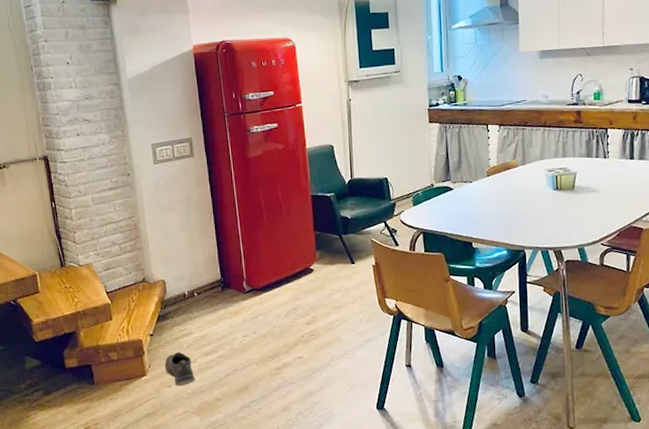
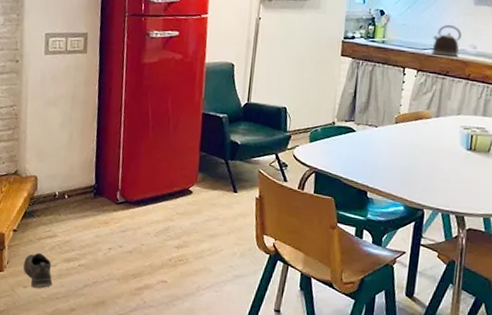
kettle: none [507,79,535,110] -> present [431,24,462,57]

